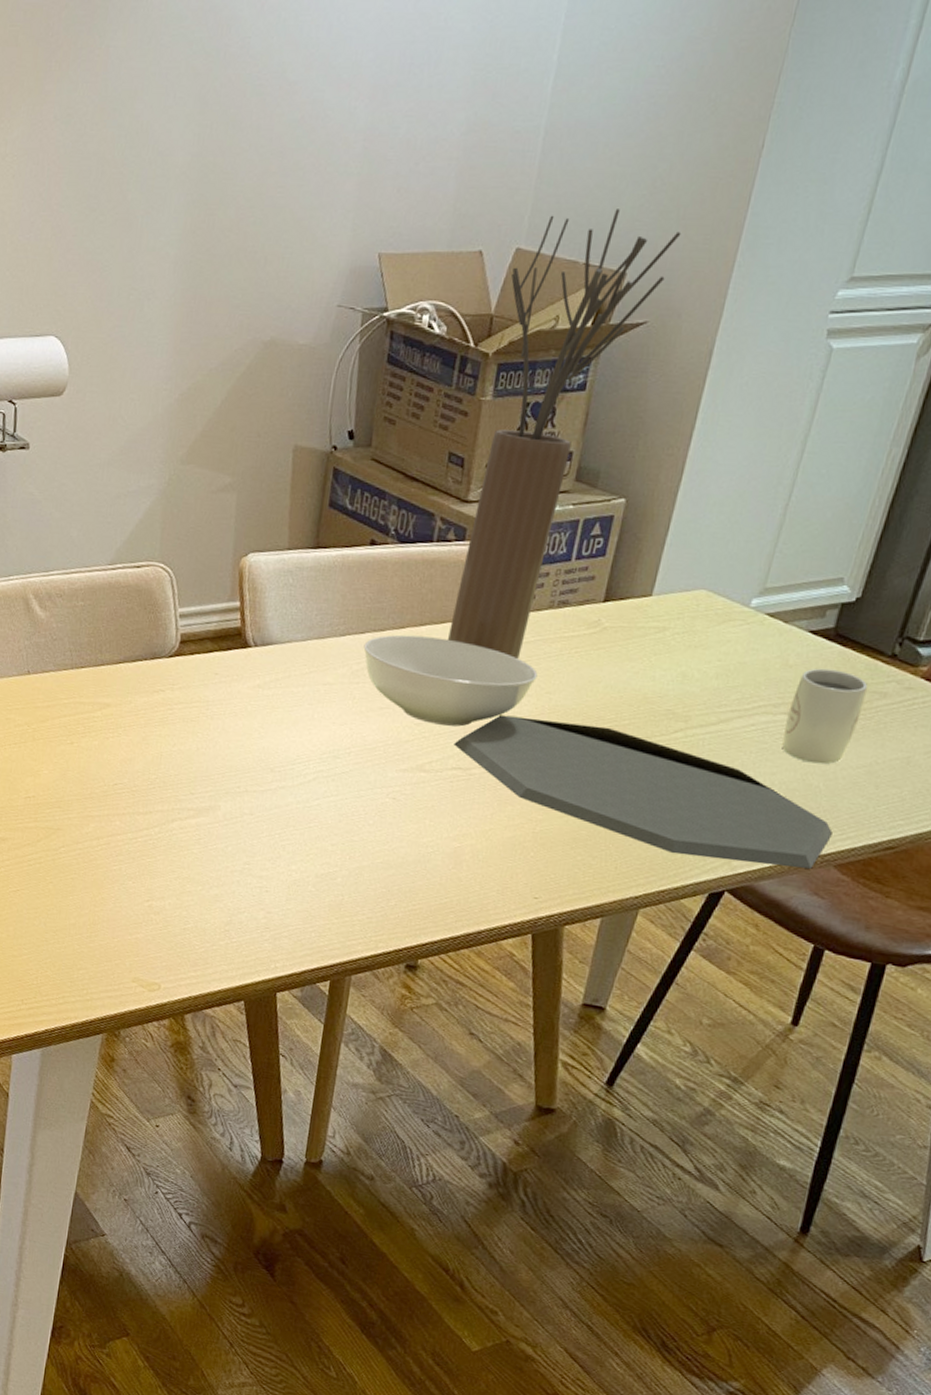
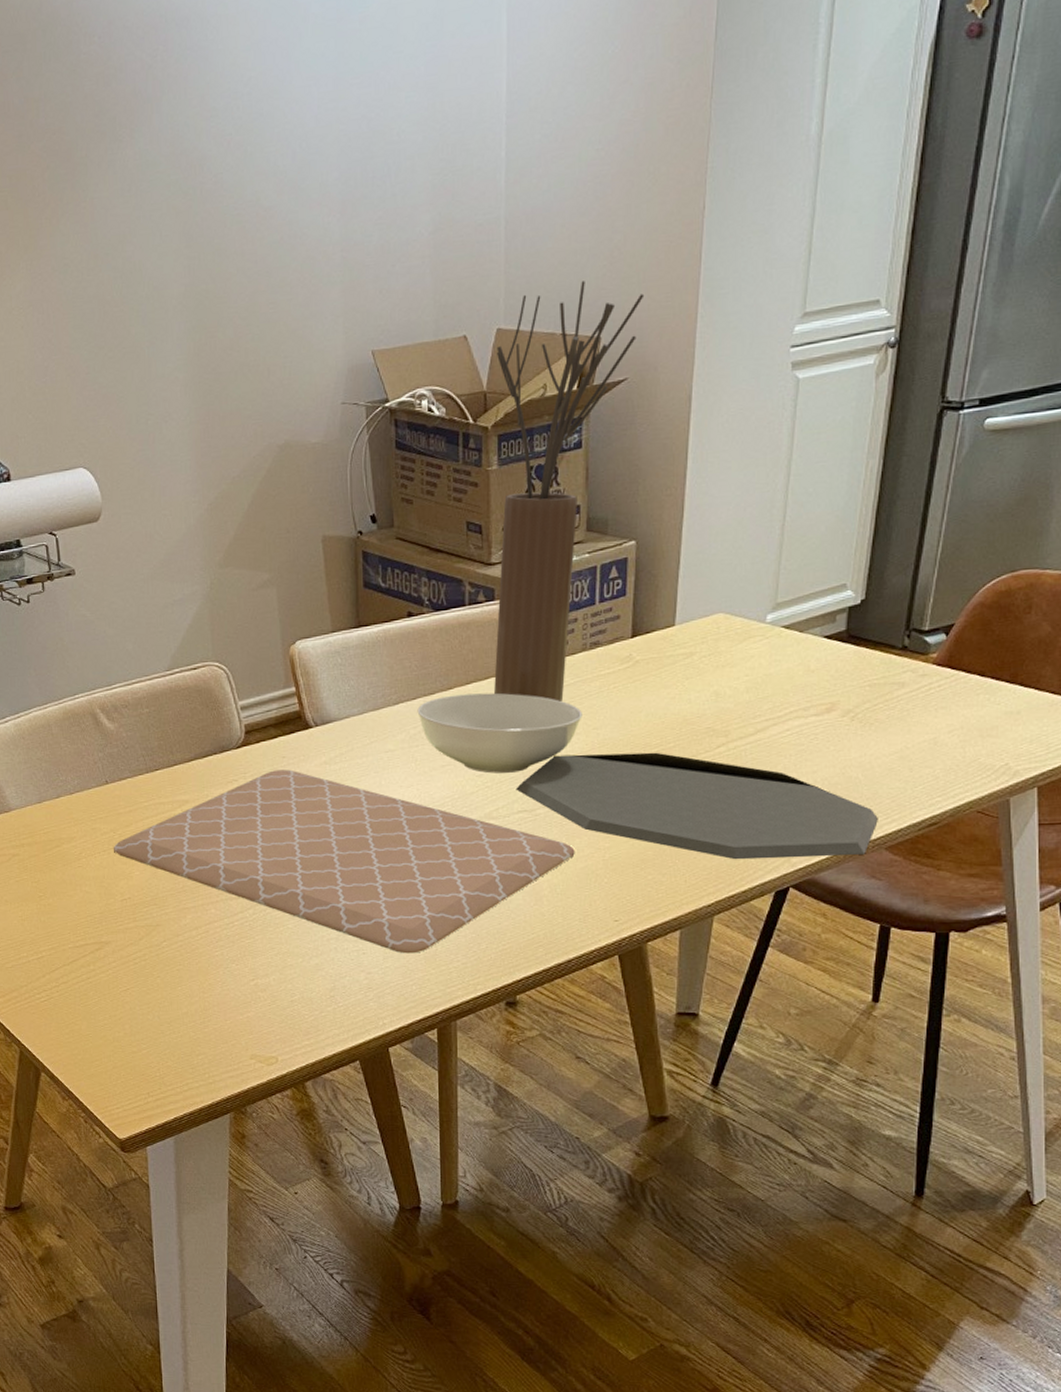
placemat: none [25,686,505,900] -> present [114,769,575,954]
mug: present [782,668,868,765] -> none [818,668,887,757]

